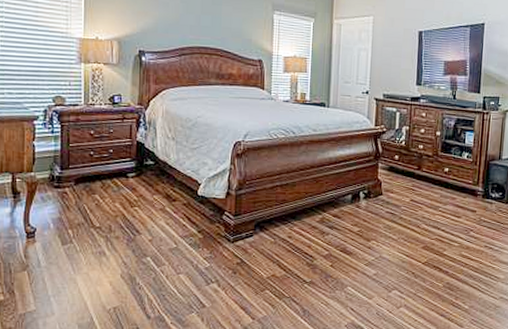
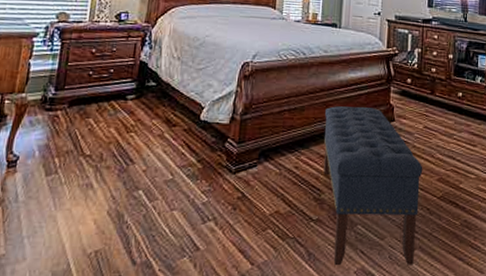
bench: none [314,182,409,321] -> present [323,106,423,266]

